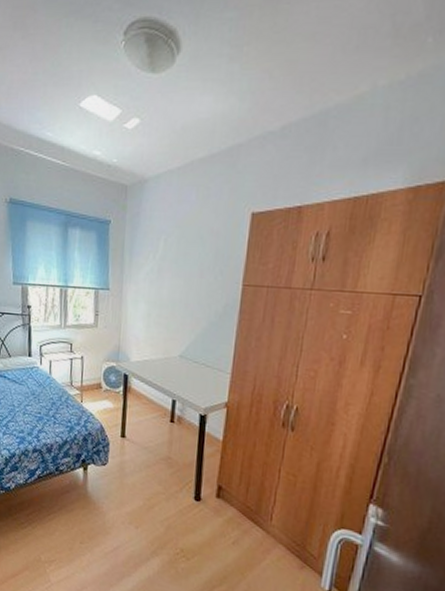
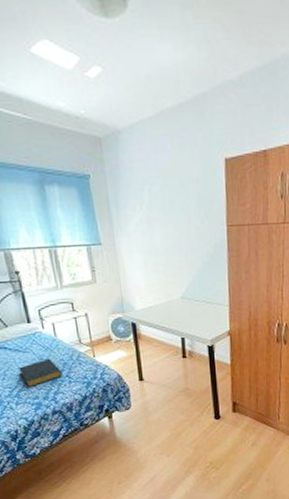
hardback book: none [12,394,50,421] -> present [19,358,63,388]

